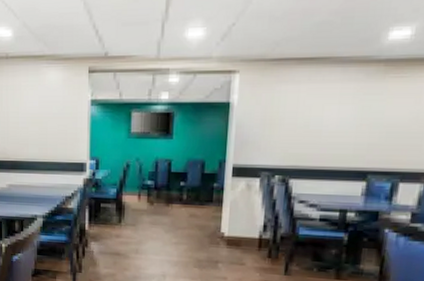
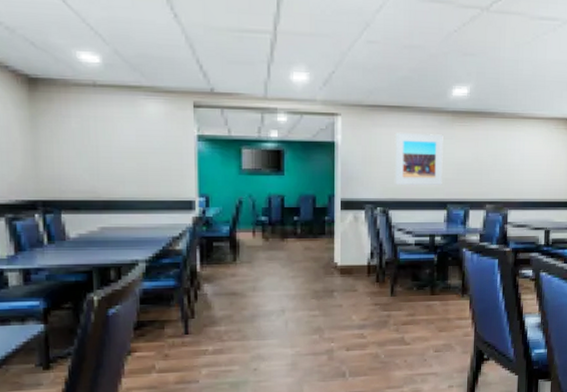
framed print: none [299,88,370,153] -> present [395,132,443,186]

